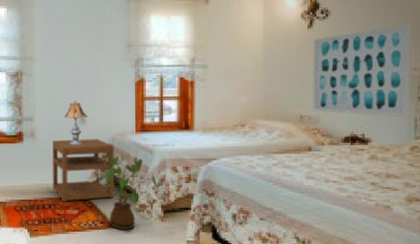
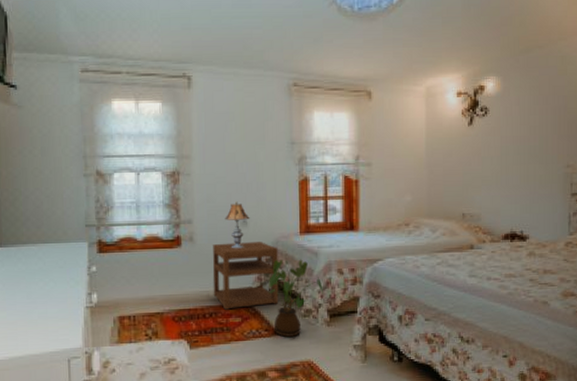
wall art: present [312,24,412,118] -> none [473,122,565,214]

